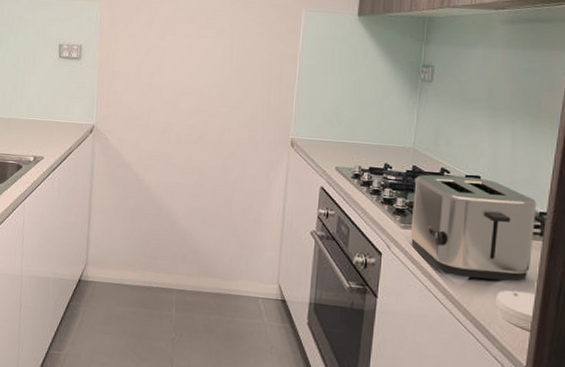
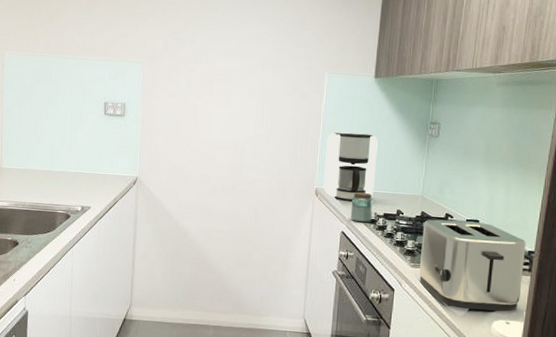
coffee maker: none [300,77,362,153] -> present [323,132,378,201]
peanut butter: none [331,142,357,178] -> present [350,192,373,223]

